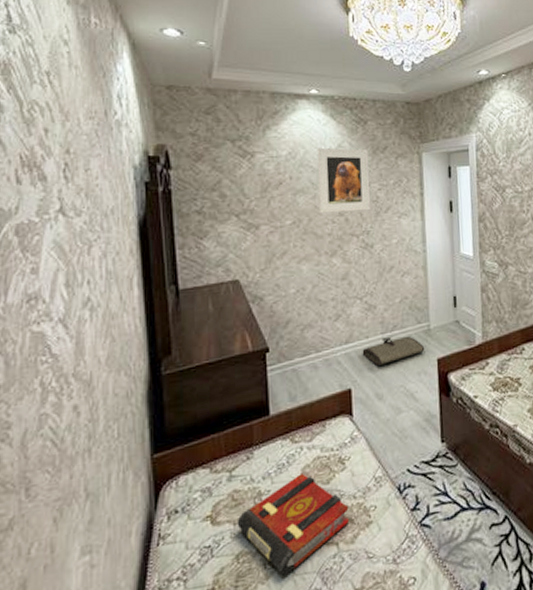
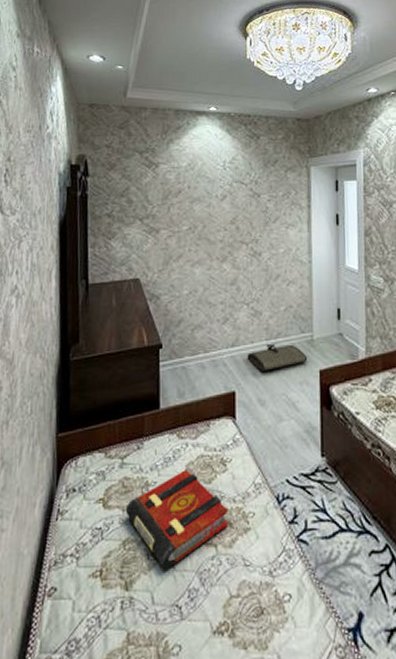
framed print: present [317,147,371,214] -> none [213,160,261,221]

